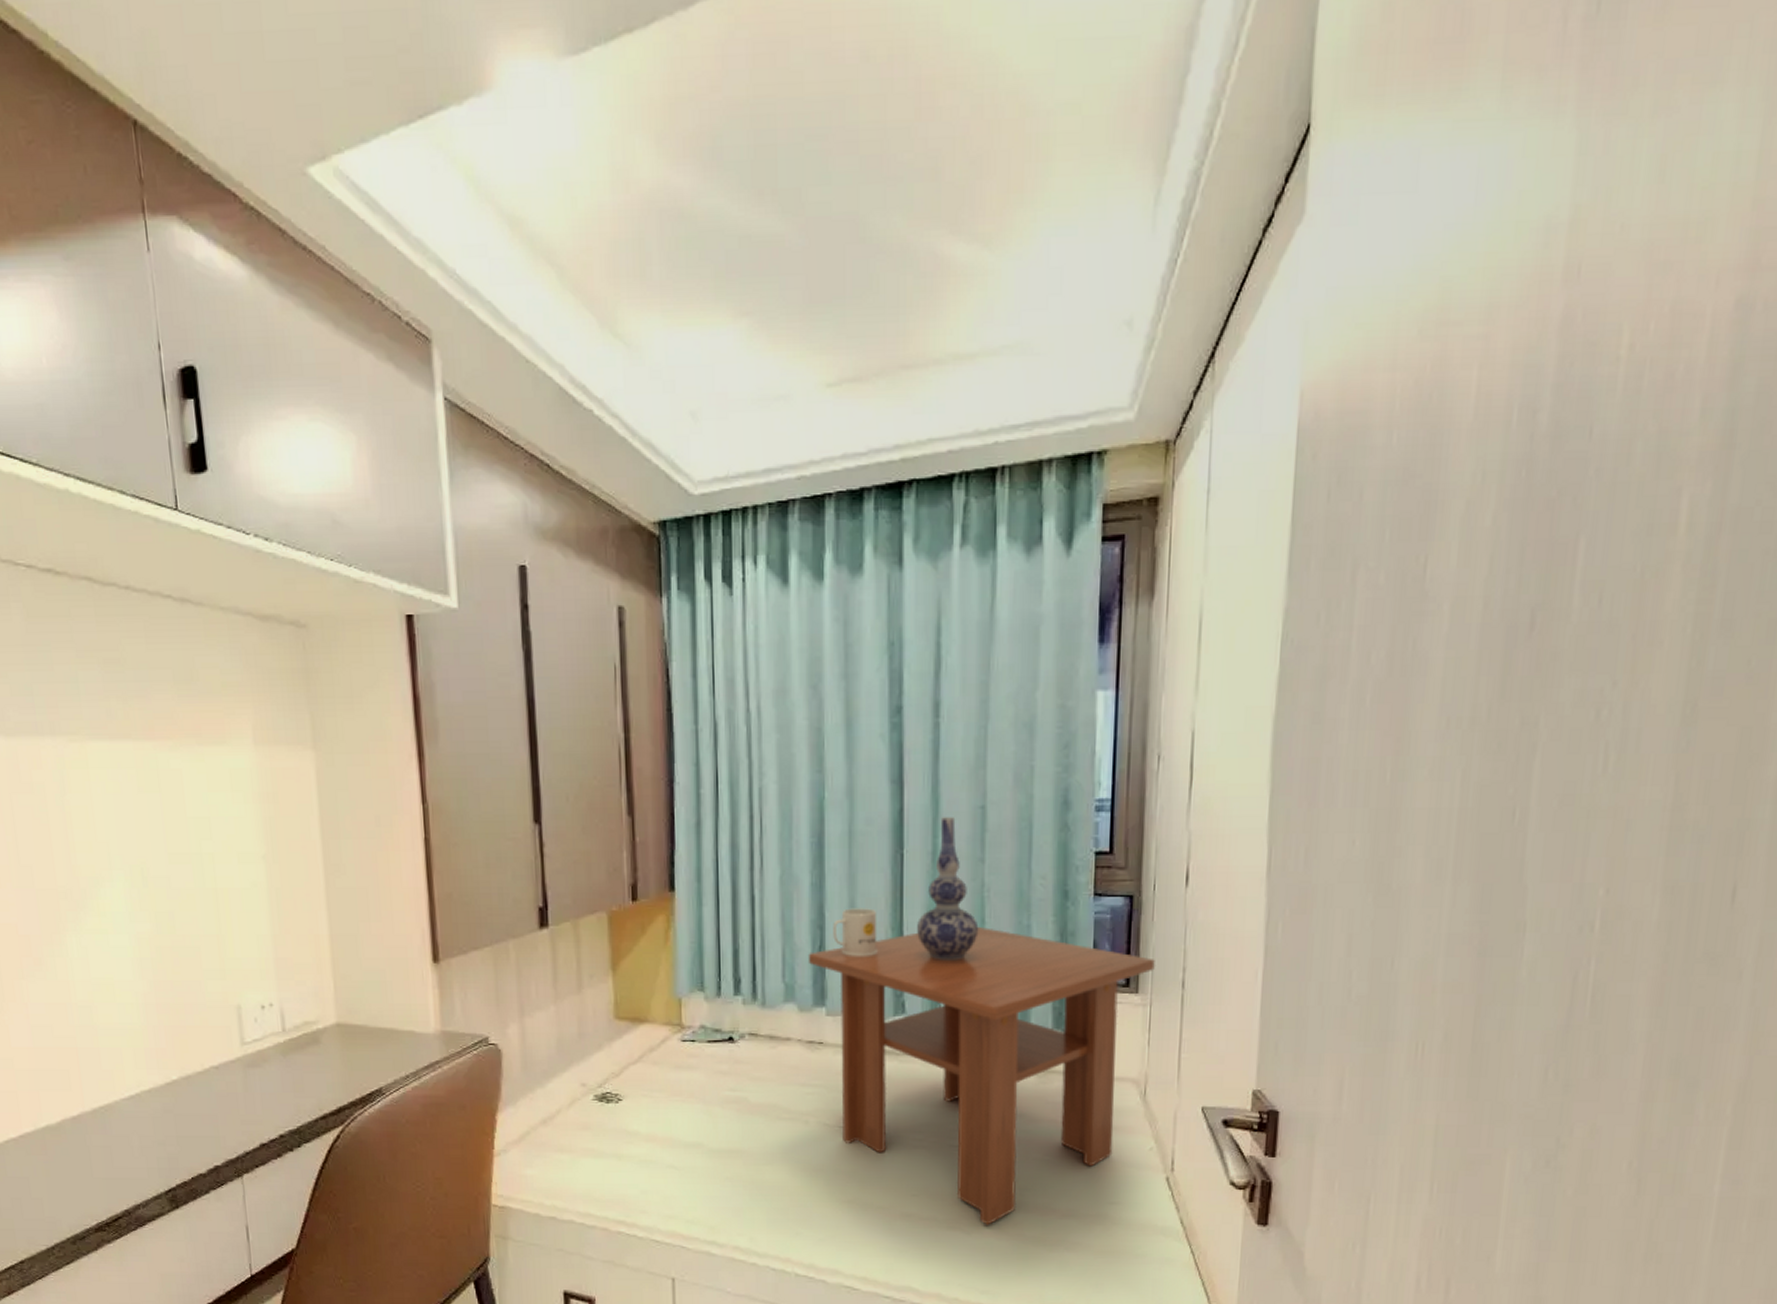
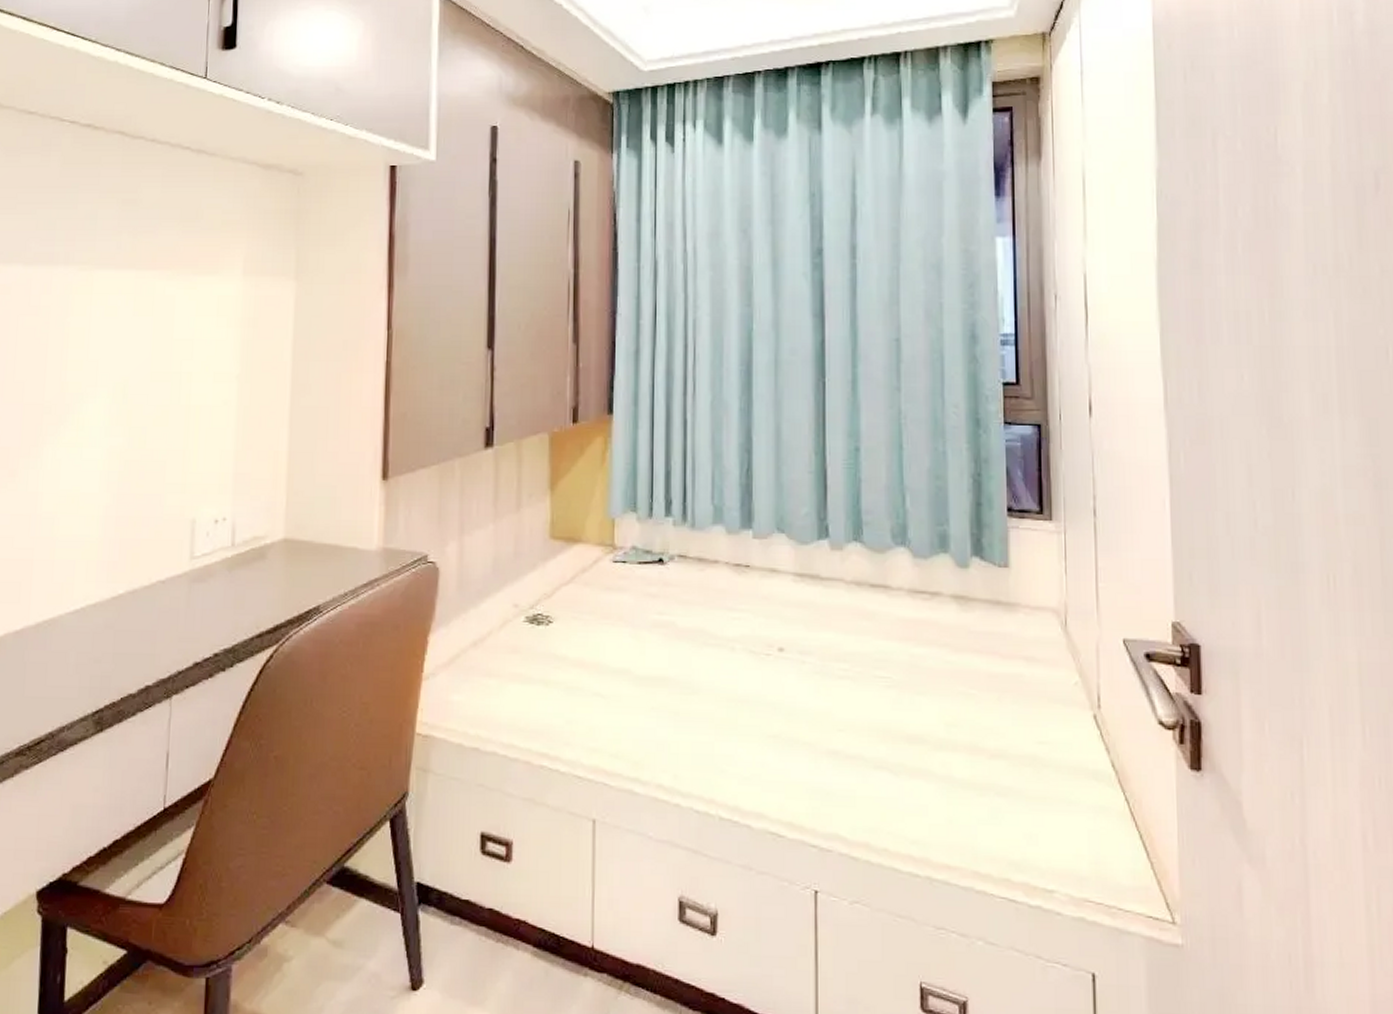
coffee table: present [808,926,1155,1225] -> none [736,452,1066,765]
mug: present [833,908,877,957] -> none [760,433,802,481]
vase: present [917,817,979,960] -> none [839,349,897,485]

